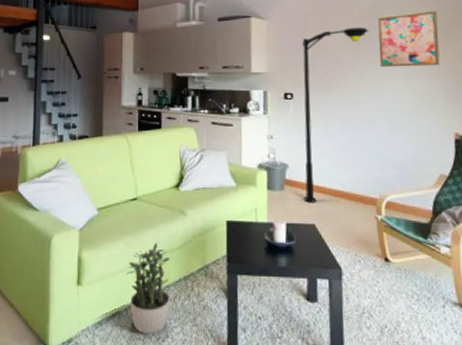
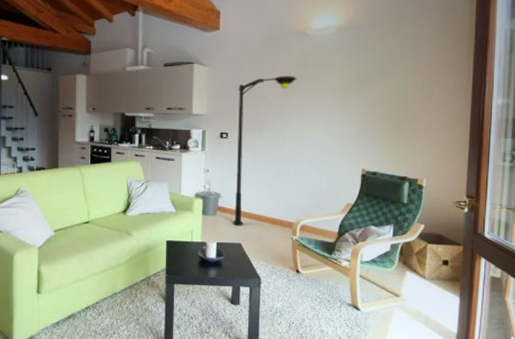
potted plant: present [126,243,170,335] -> none [80,259,118,332]
wall art: present [377,11,440,68] -> none [304,63,357,112]

